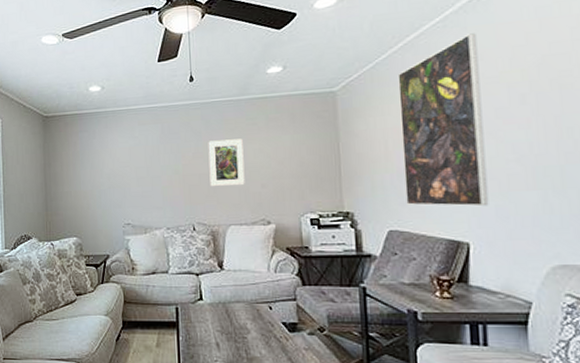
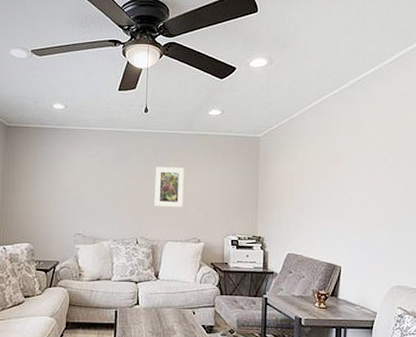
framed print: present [397,33,489,207] -> none [302,106,360,239]

